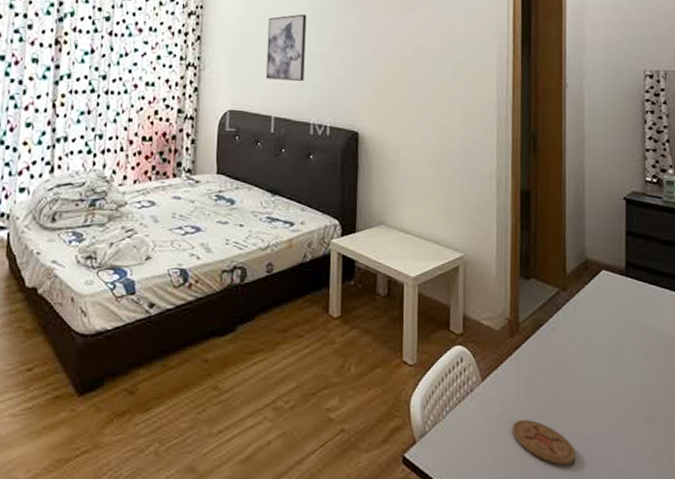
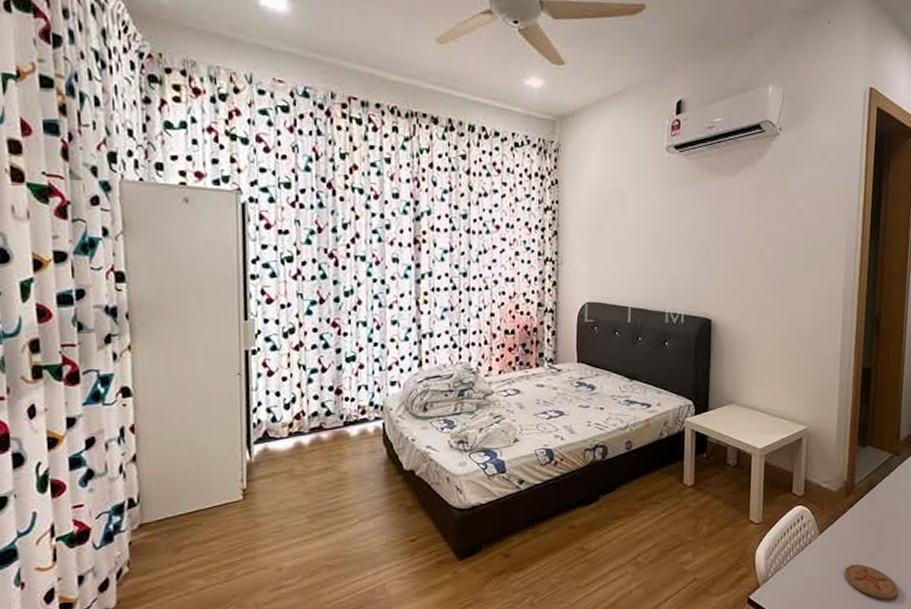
wall art: present [265,14,307,81] -> none [622,206,662,272]

